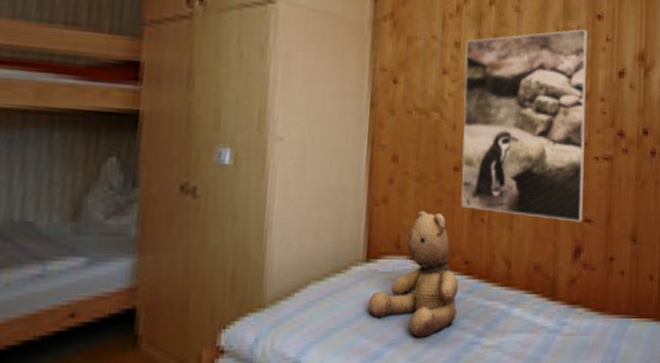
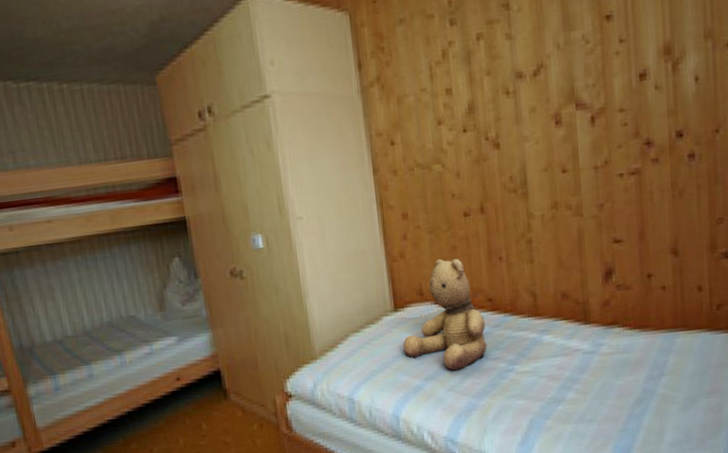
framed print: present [461,29,588,222] -> none [457,36,611,250]

